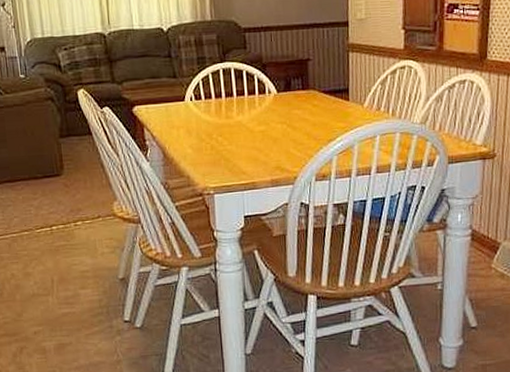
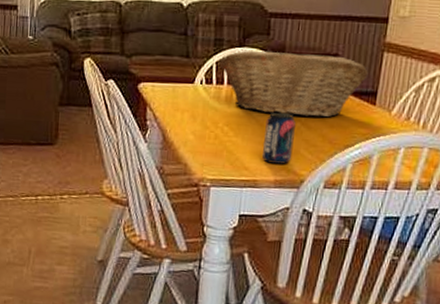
fruit basket: none [205,61,338,120] -> present [219,51,368,118]
beverage can: none [255,117,284,165] -> present [262,112,296,164]

